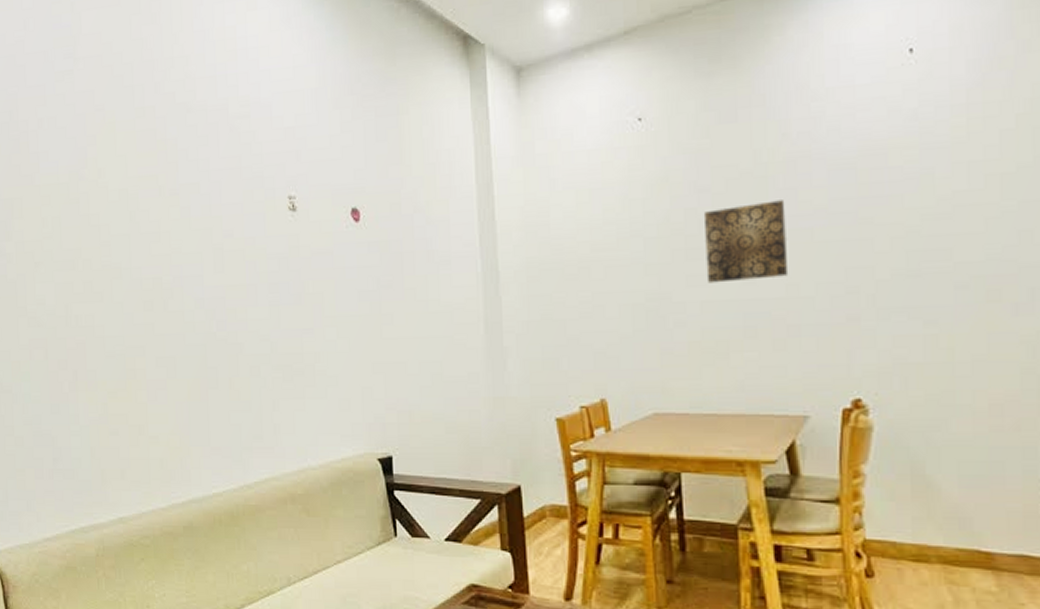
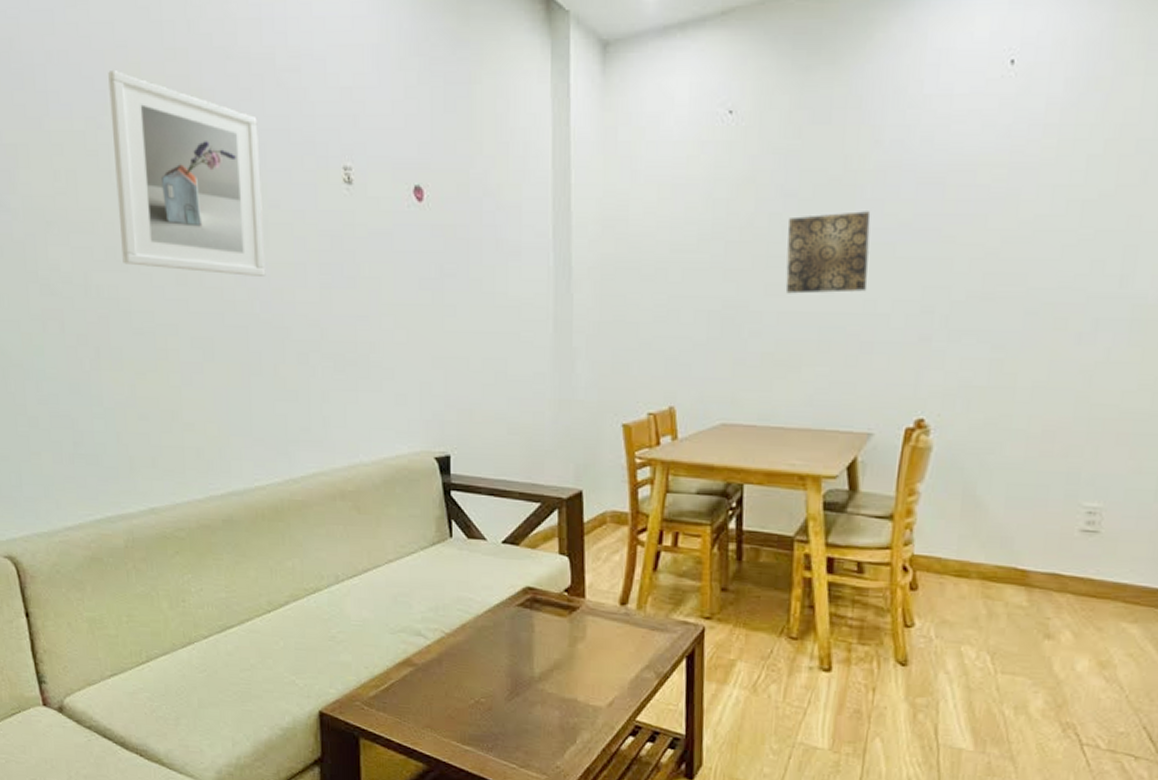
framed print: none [89,130,222,299] -> present [108,71,266,276]

